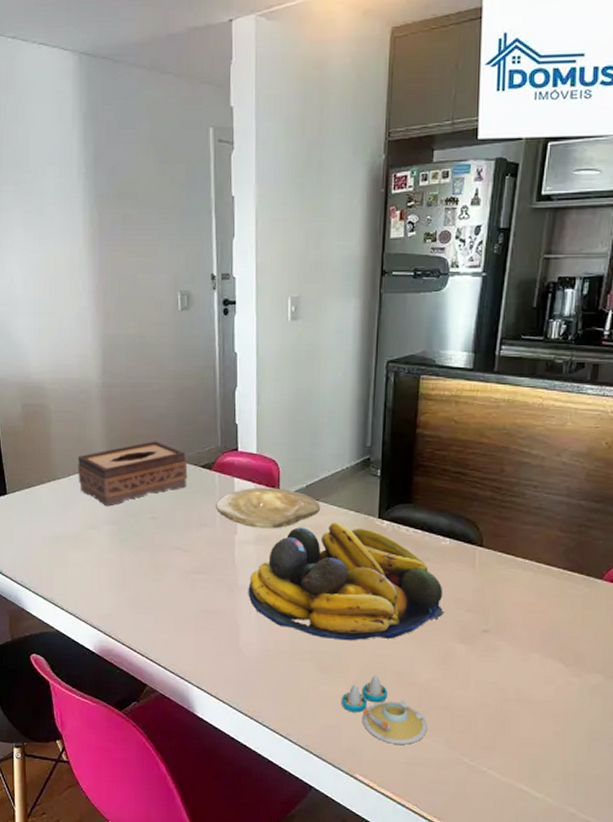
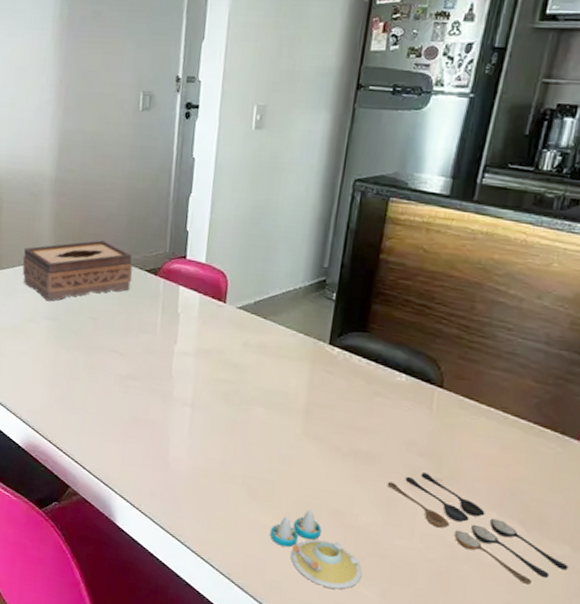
plate: present [215,487,321,529] -> none [157,298,268,343]
fruit bowl: present [248,521,444,641] -> none [182,342,393,474]
spoon: none [442,626,603,716] -> present [387,472,569,586]

